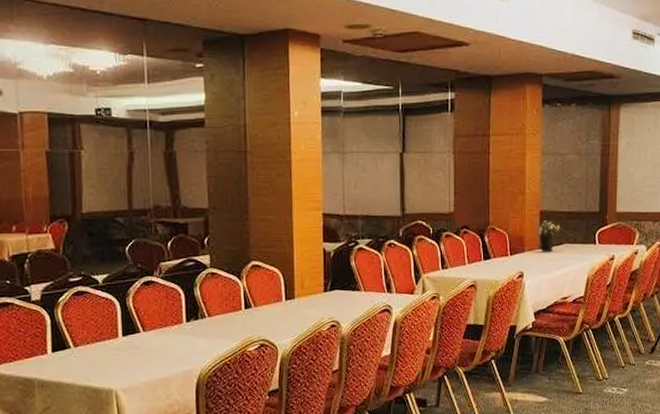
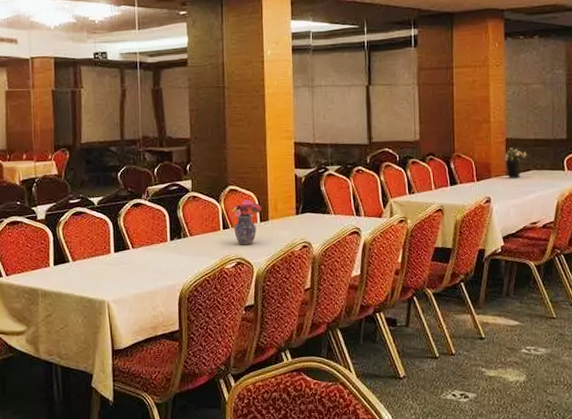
flower arrangement: none [254,276,288,326] -> present [231,200,262,245]

